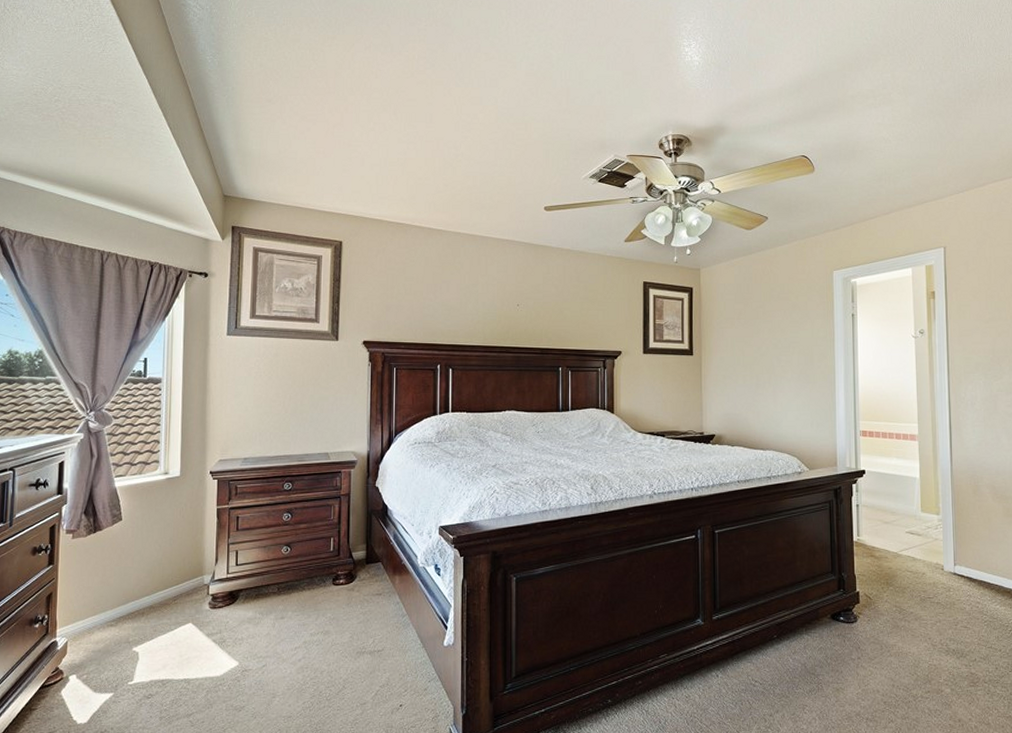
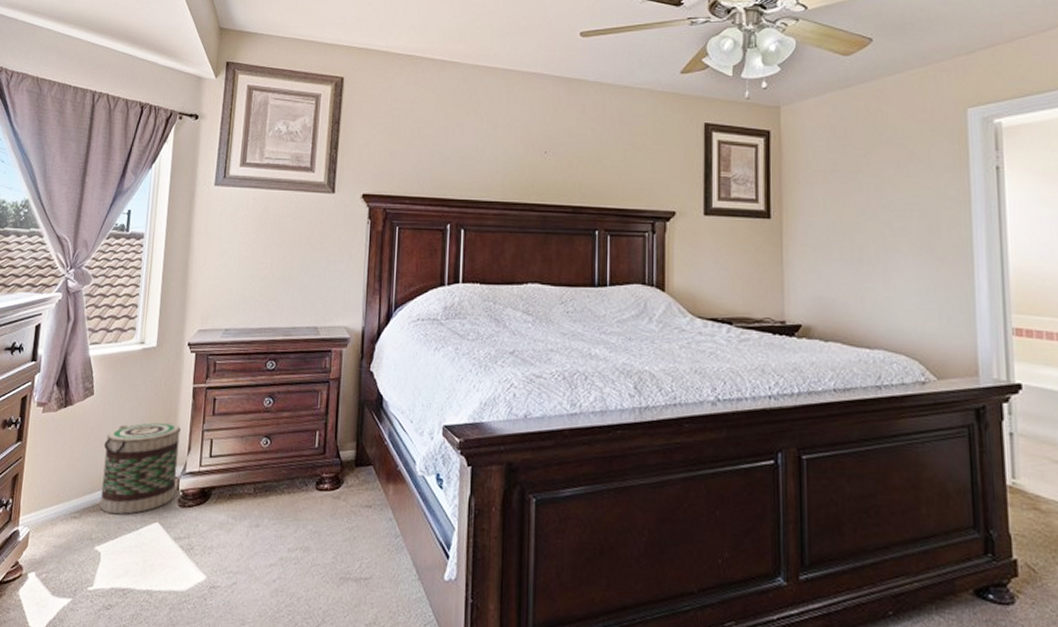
basket: none [135,539,208,620] -> present [100,422,182,515]

